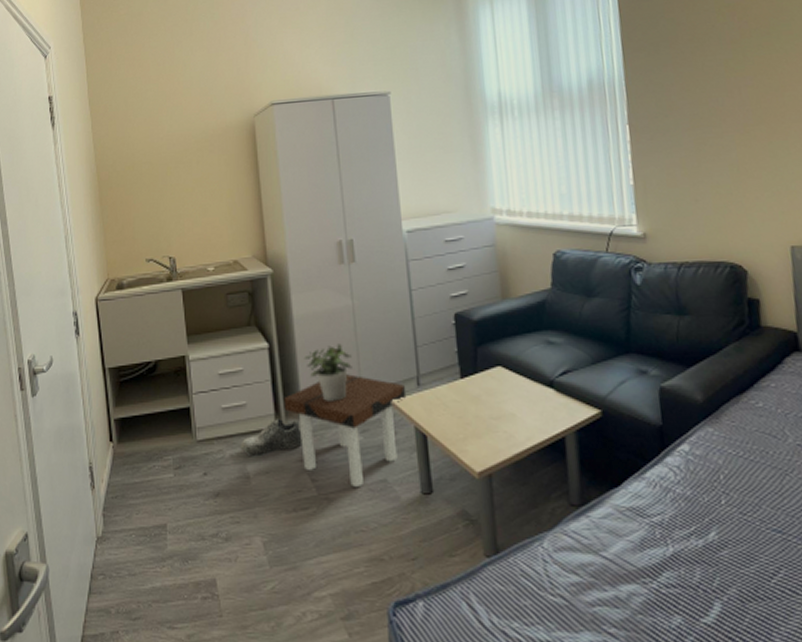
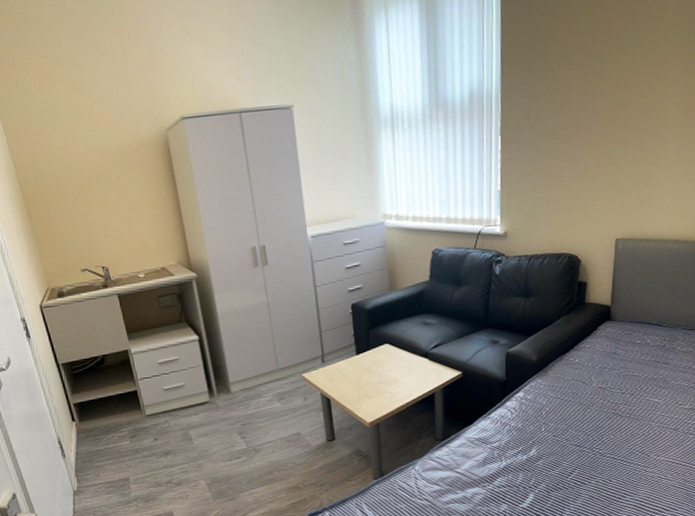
shoe: present [240,419,302,456] -> none [182,394,232,424]
side table: present [283,374,407,487] -> none [214,356,314,440]
potted plant: present [304,344,352,401] -> none [229,333,270,379]

